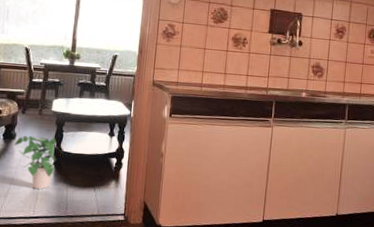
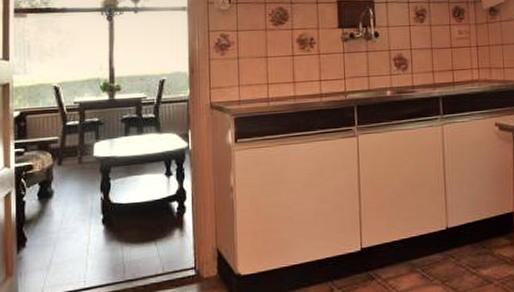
potted plant: present [13,135,64,190] -> none [51,188,113,255]

